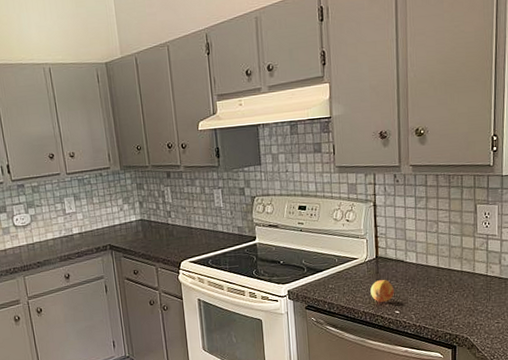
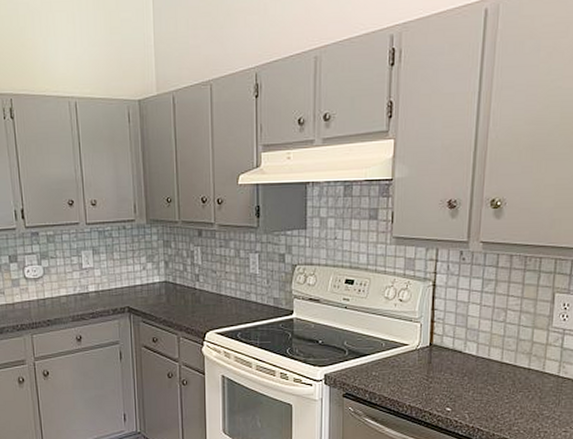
fruit: present [370,280,394,302] -> none [420,371,447,396]

